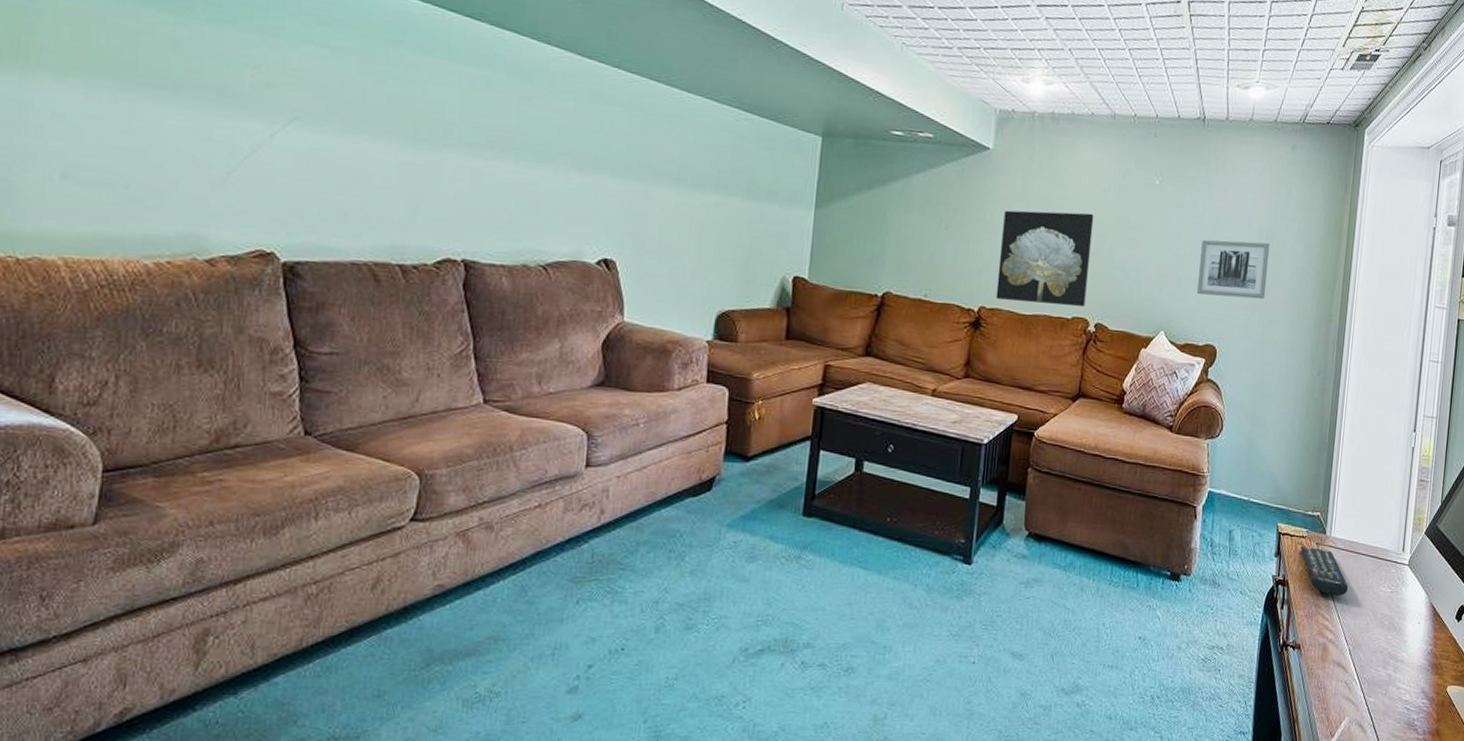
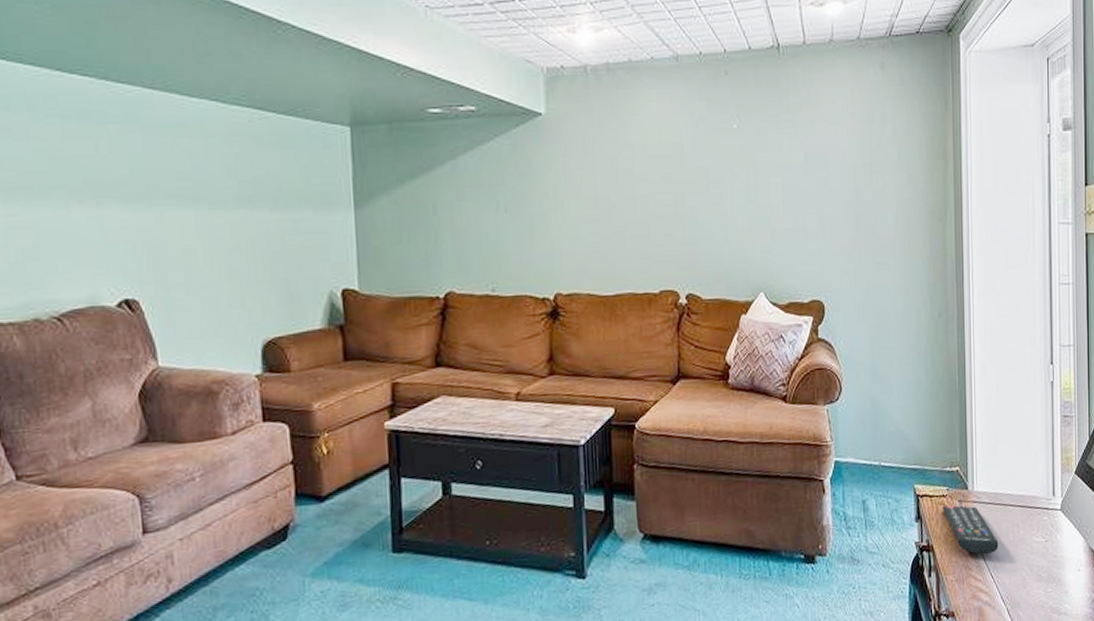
wall art: present [996,210,1094,308] -> none [568,171,672,282]
wall art: present [1196,239,1270,300] -> none [793,178,871,245]

